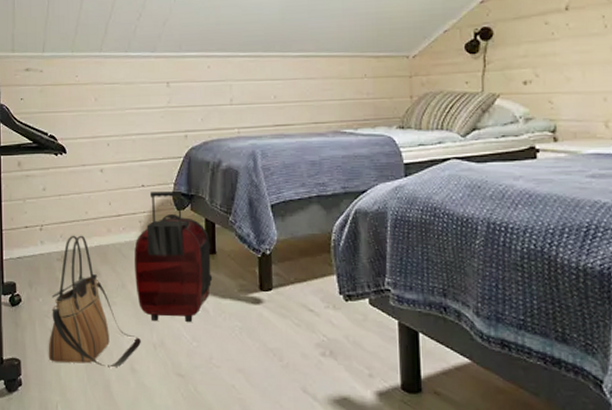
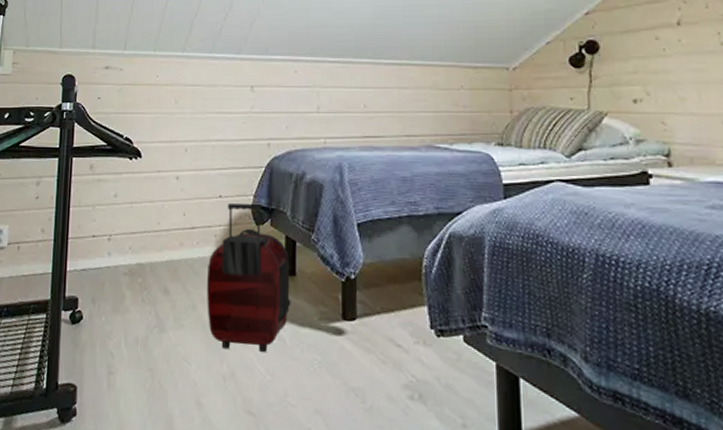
tote bag: present [48,235,141,368] -> none [107,247,209,401]

